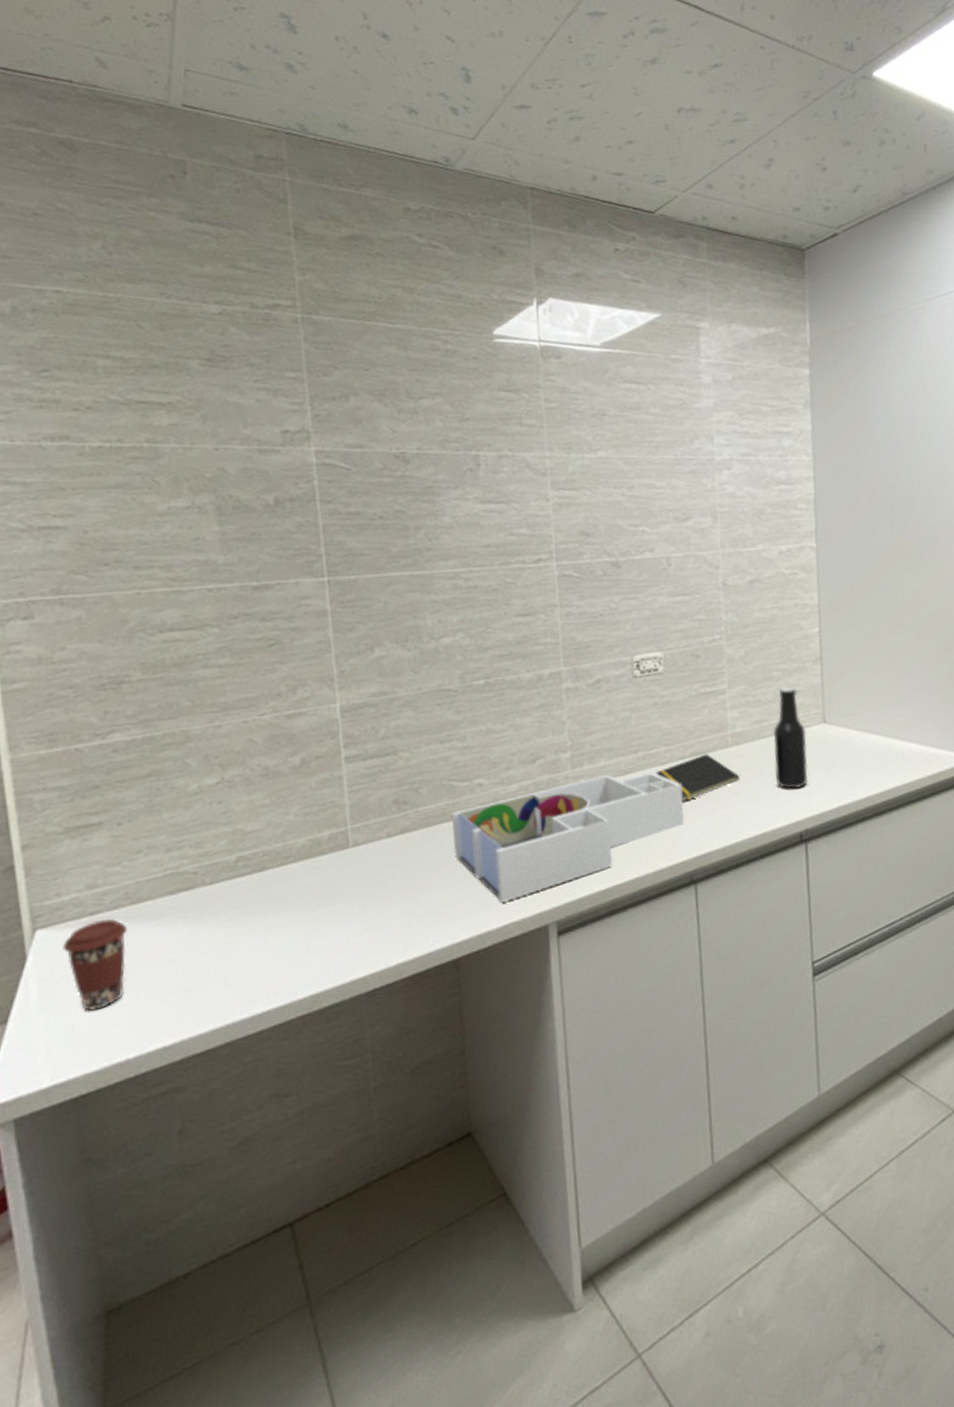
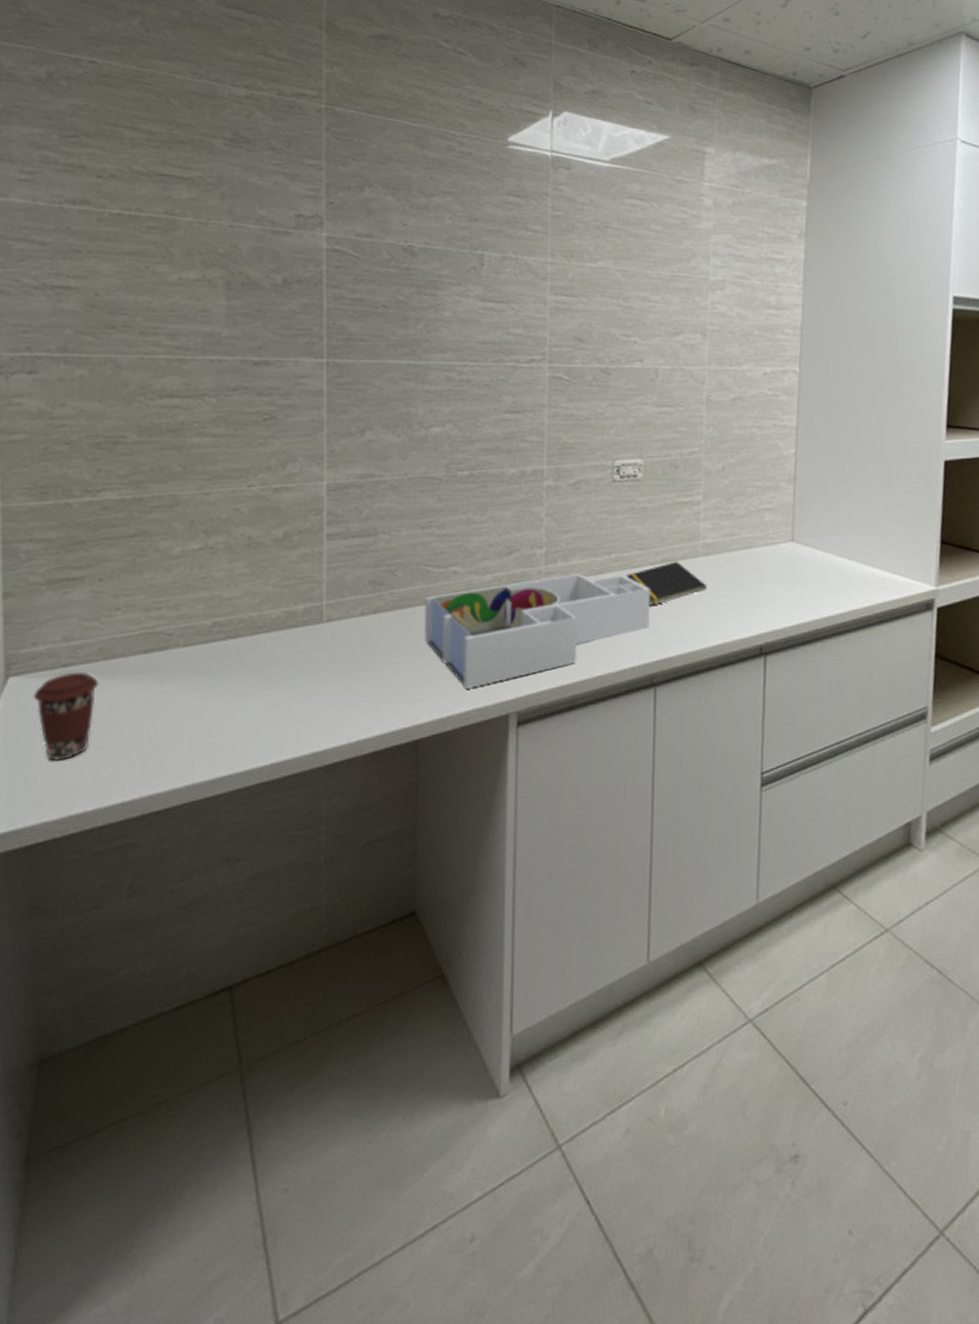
beer bottle: present [773,687,808,789] -> none [741,504,774,603]

